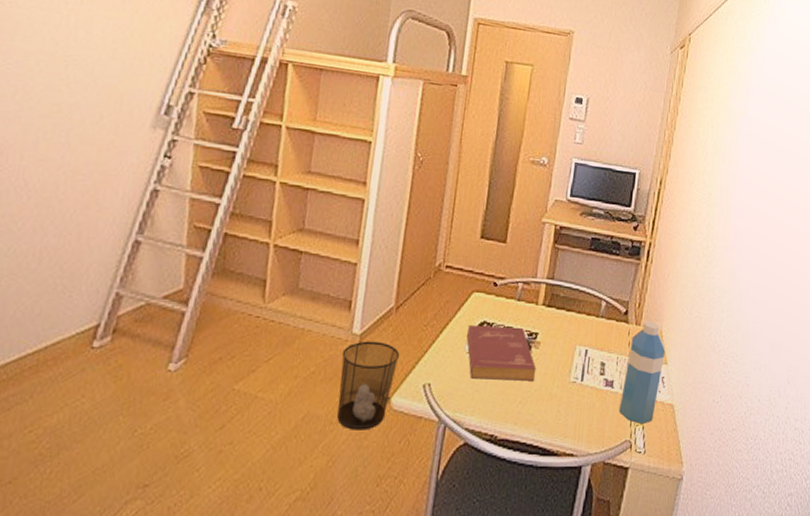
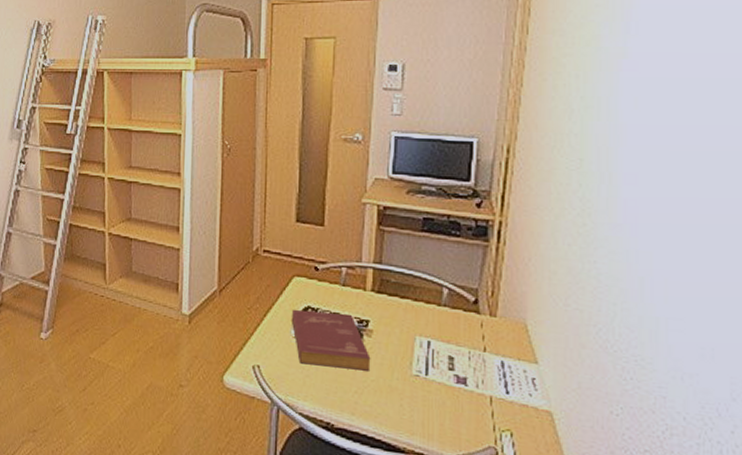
waste bin: present [337,341,400,430] -> none [174,321,228,405]
water bottle: present [619,321,666,425] -> none [476,312,534,431]

